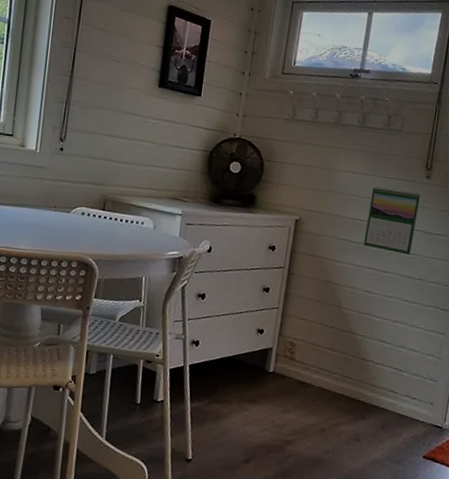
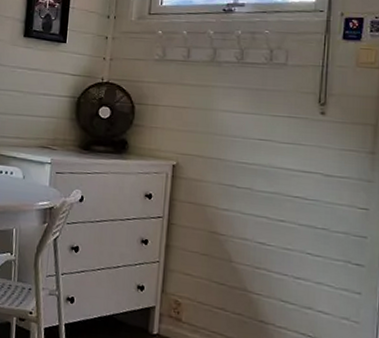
calendar: present [363,186,421,256] -> none [252,126,316,202]

